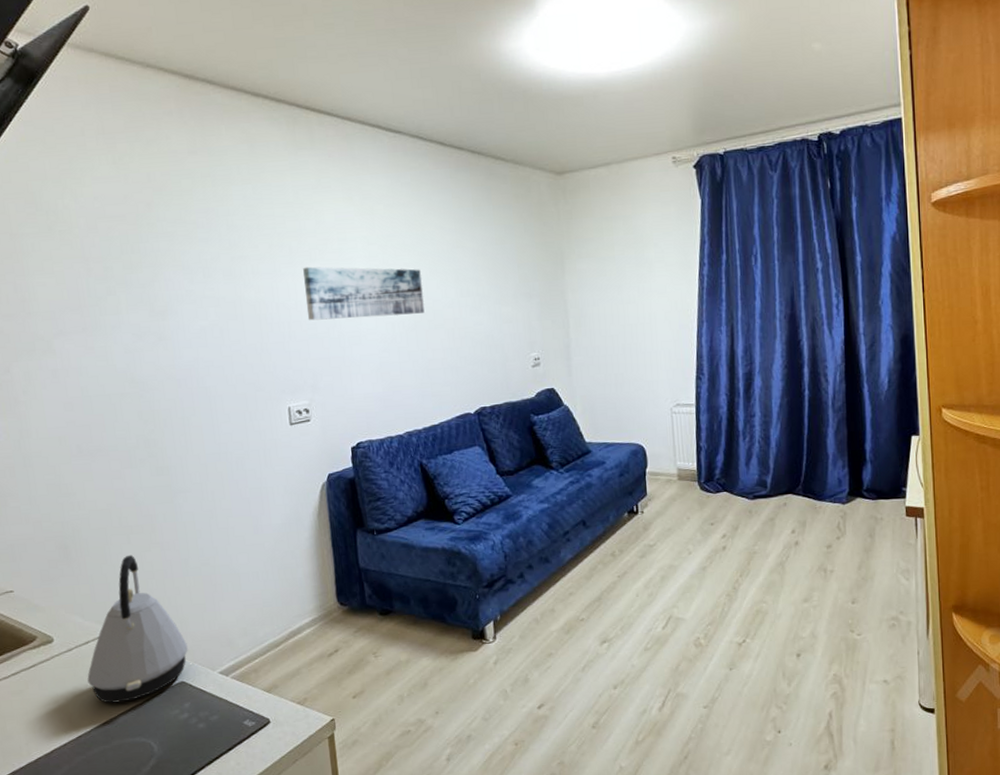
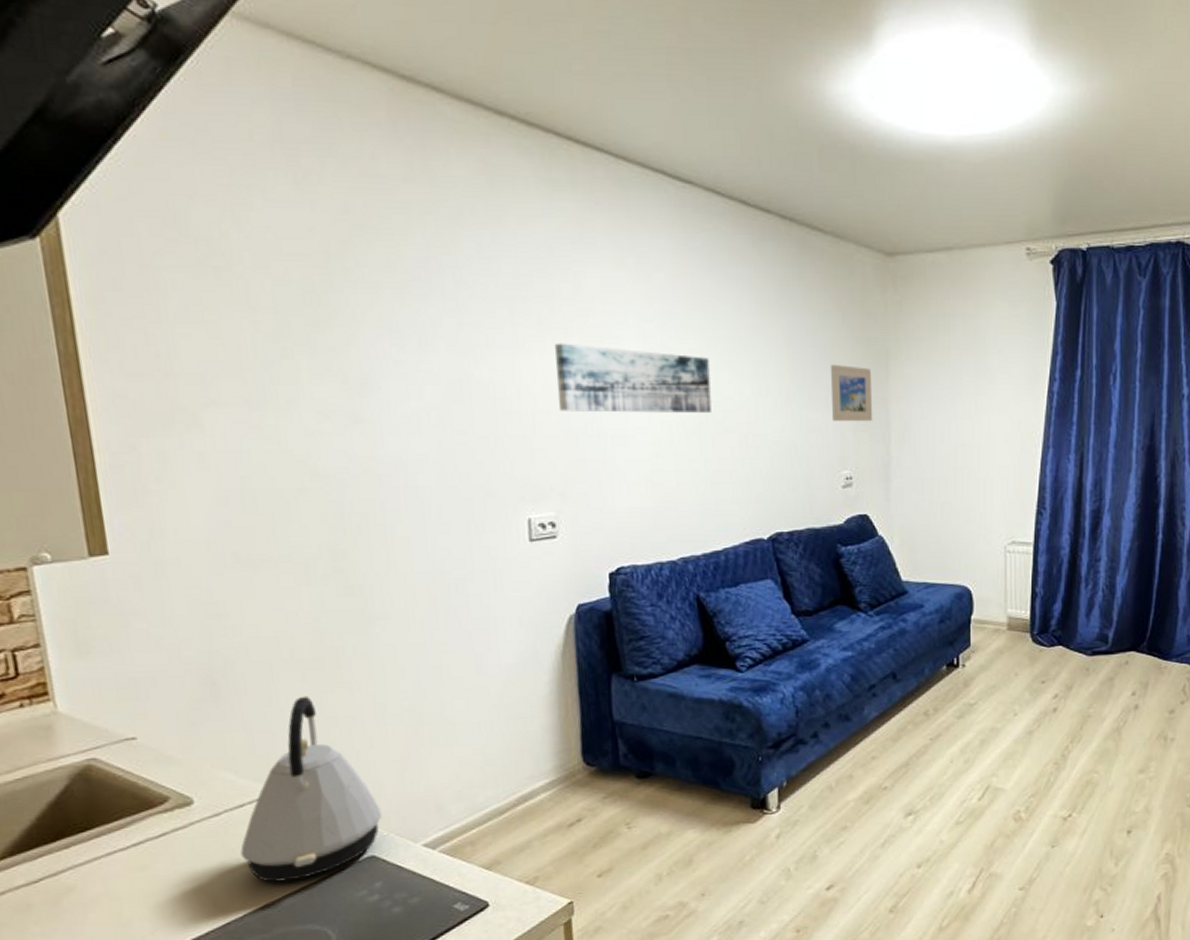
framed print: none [516,266,554,313] -> present [830,364,873,422]

